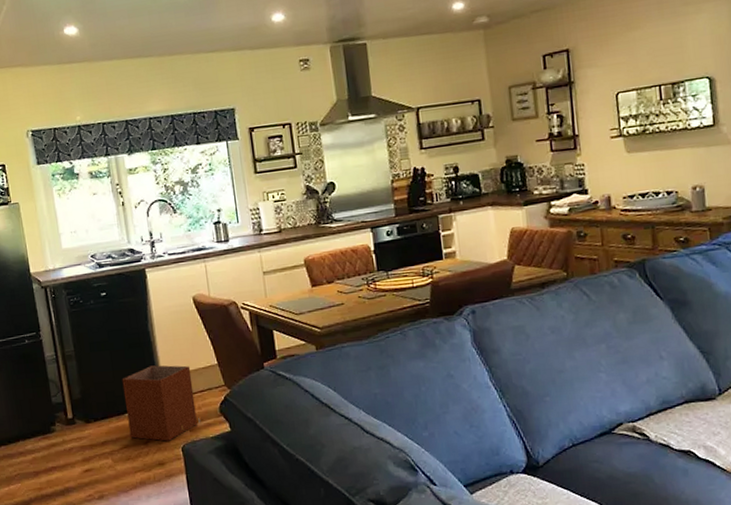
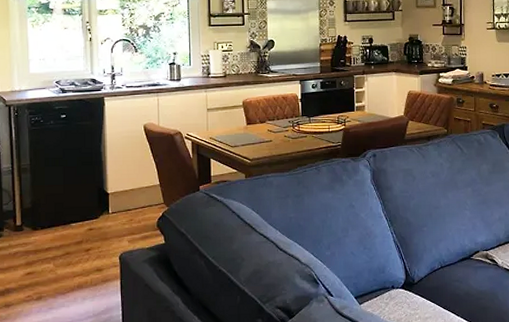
waste basket: present [122,365,201,441] -> none [71,182,139,250]

